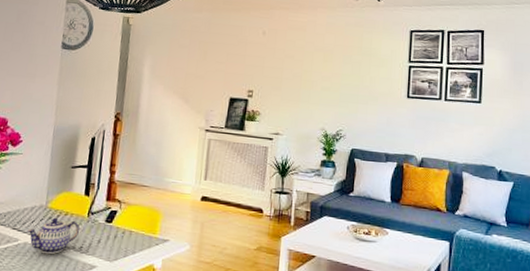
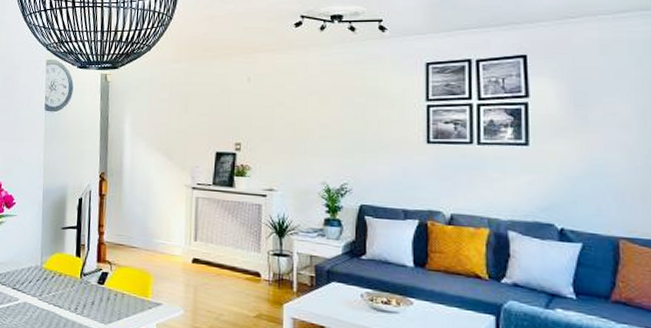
teapot: present [26,218,80,255] -> none [25,279,73,315]

